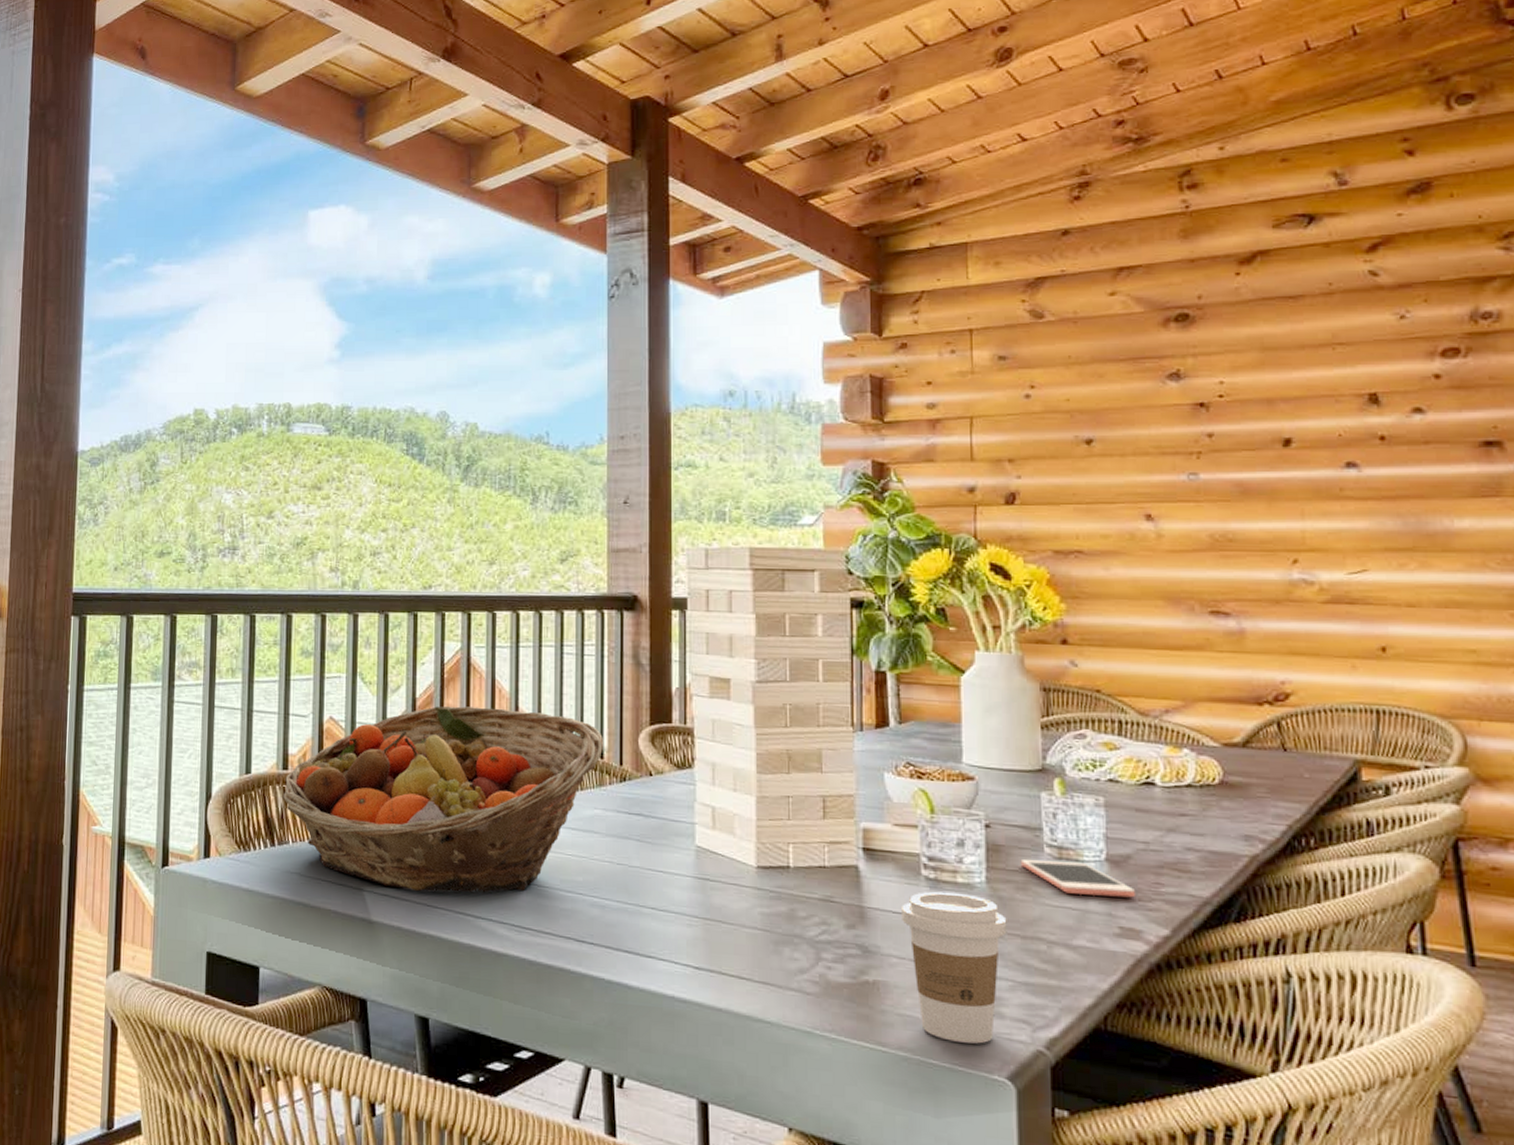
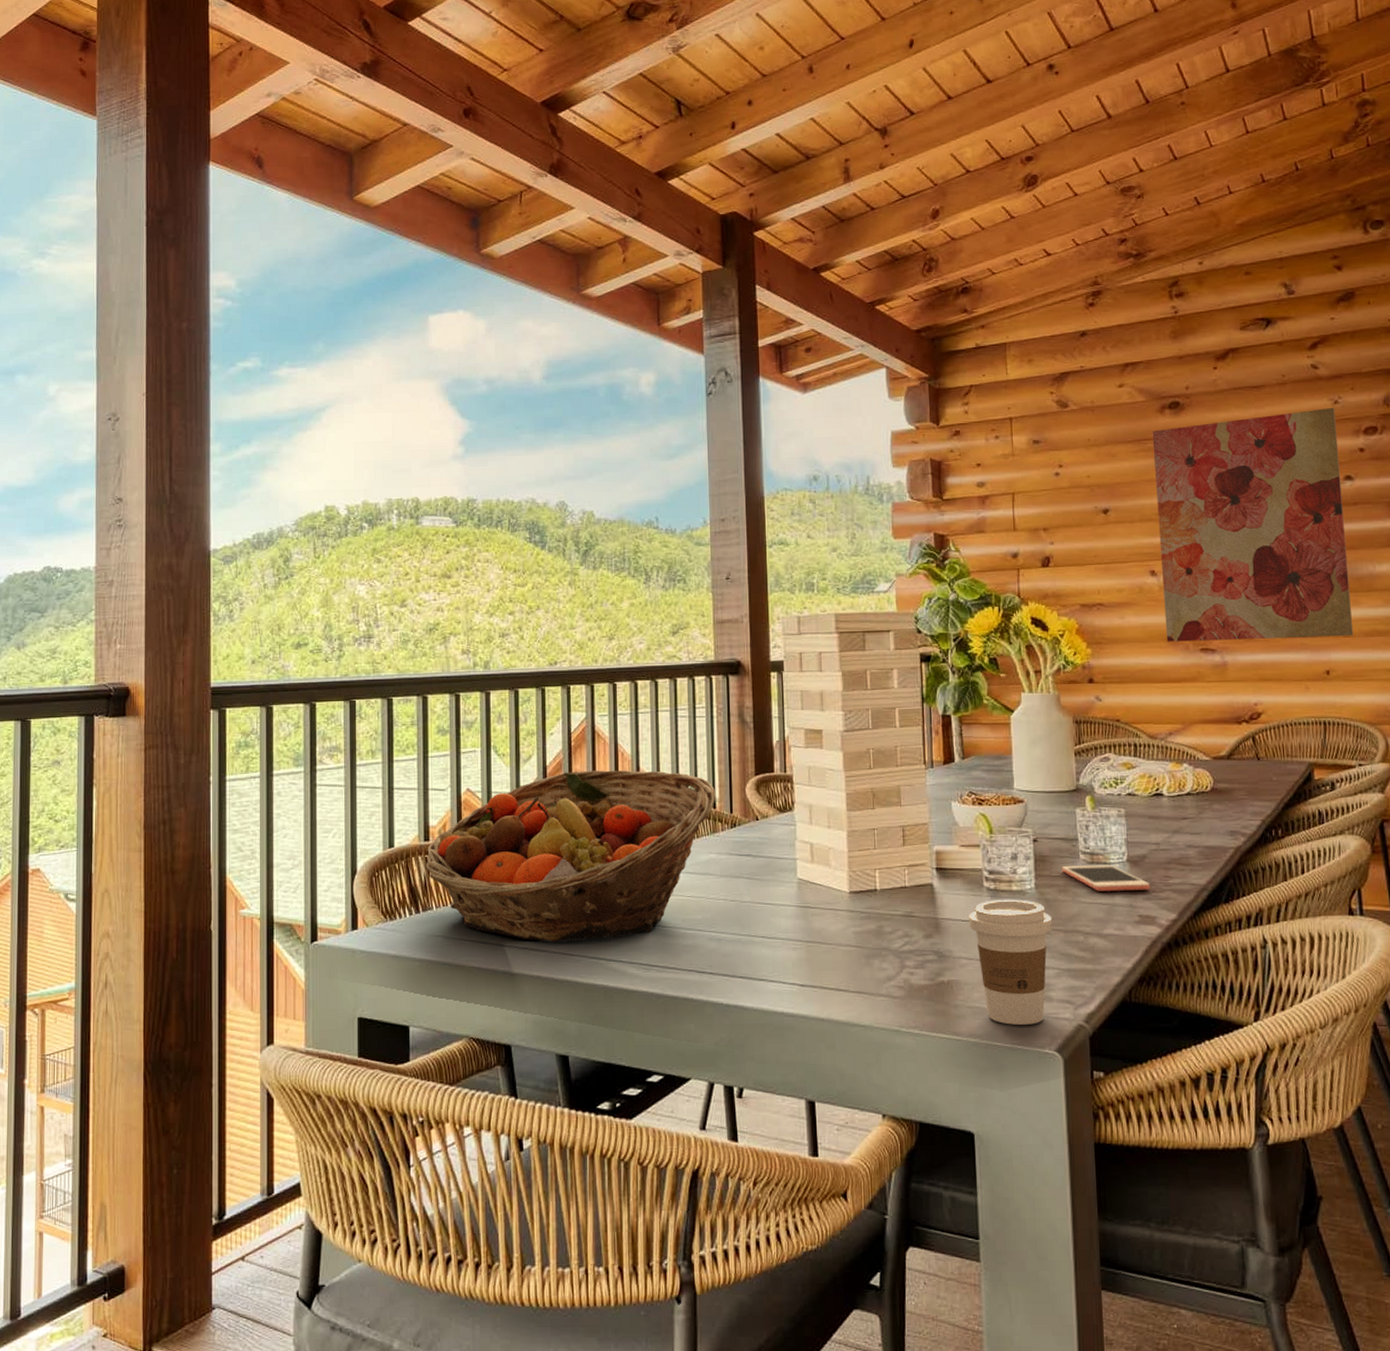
wall art: none [1152,323,1421,606] -> present [1152,407,1354,642]

